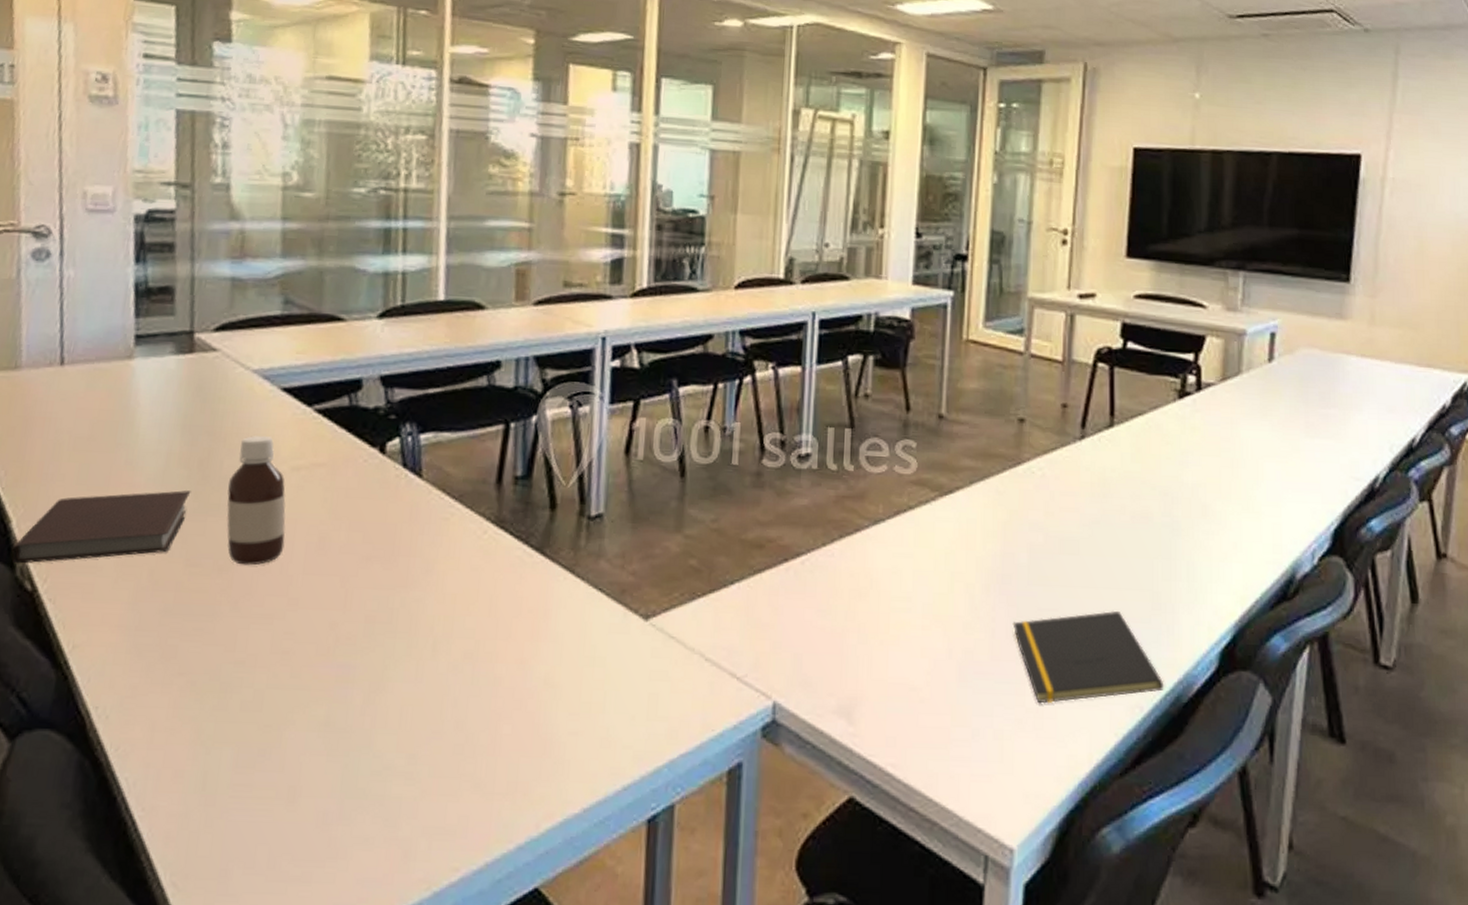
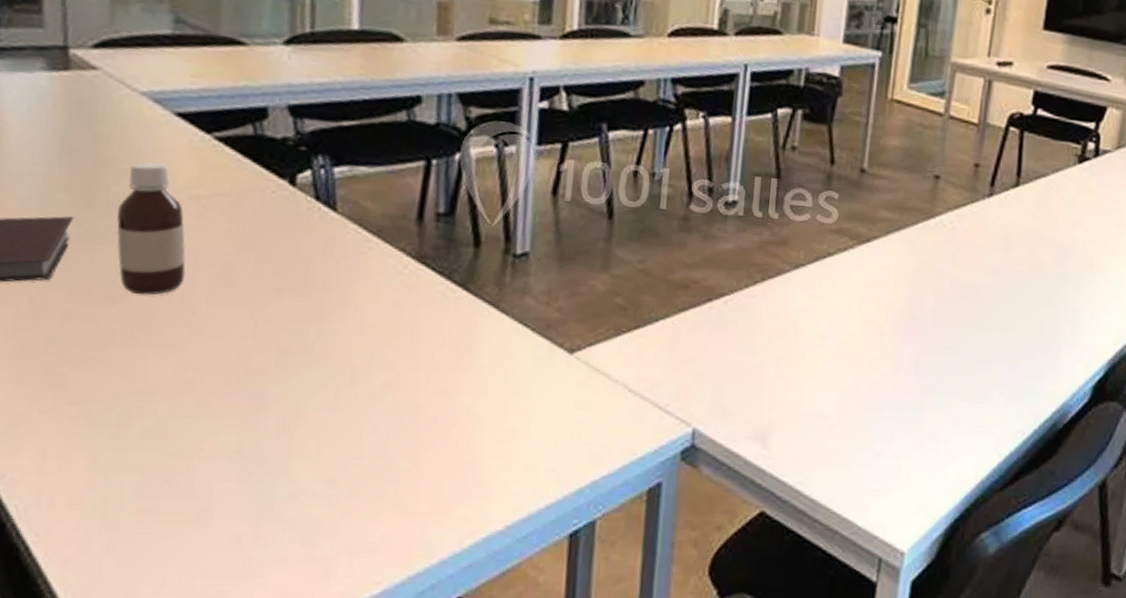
notepad: present [1012,610,1164,704] -> none [916,349,1044,430]

